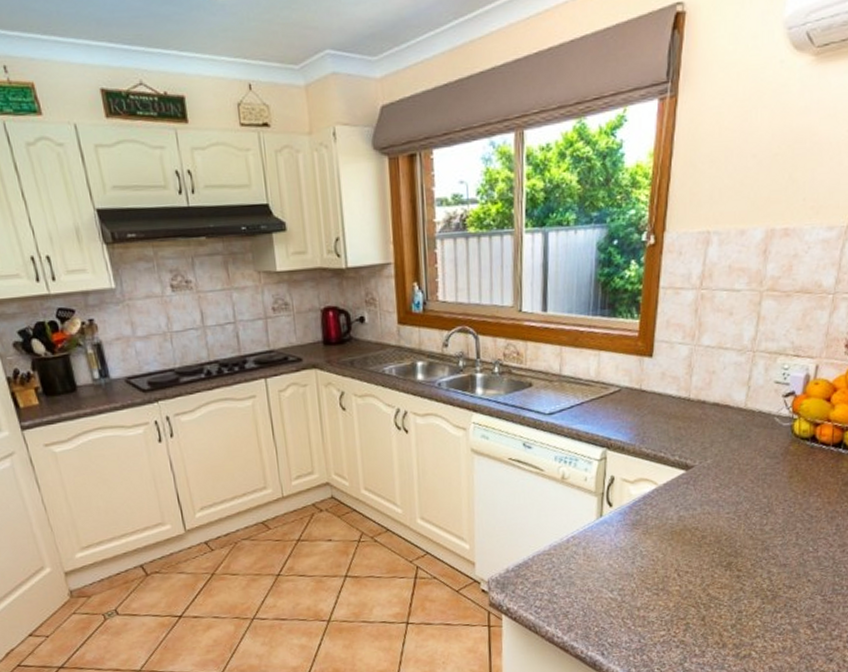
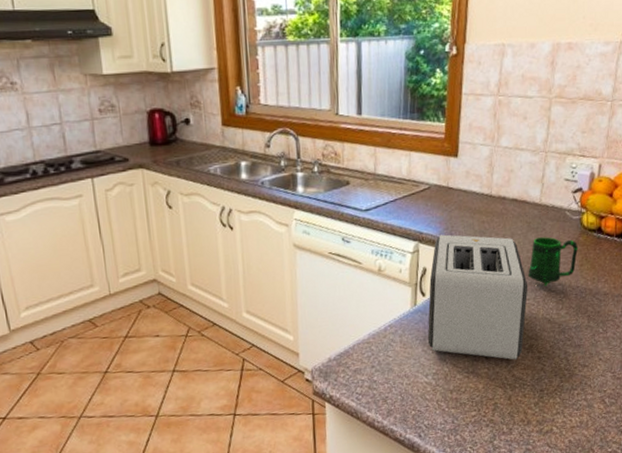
toaster: none [613,441,729,578] -> present [427,234,528,360]
mug: none [729,445,788,499] -> present [528,237,579,286]

